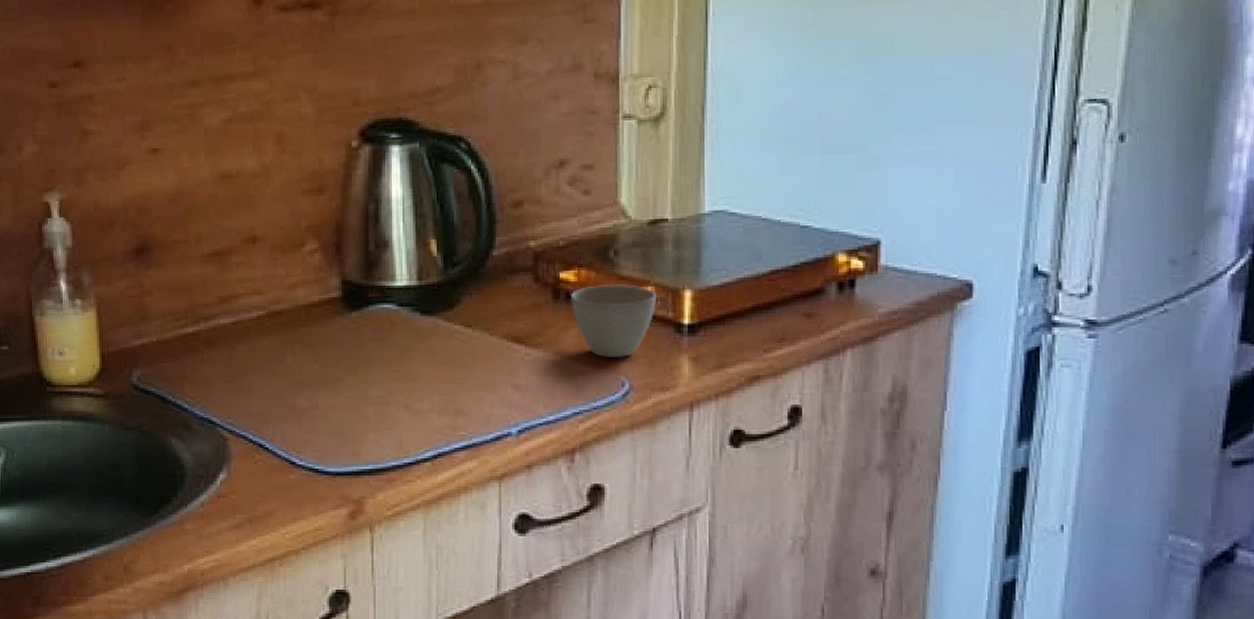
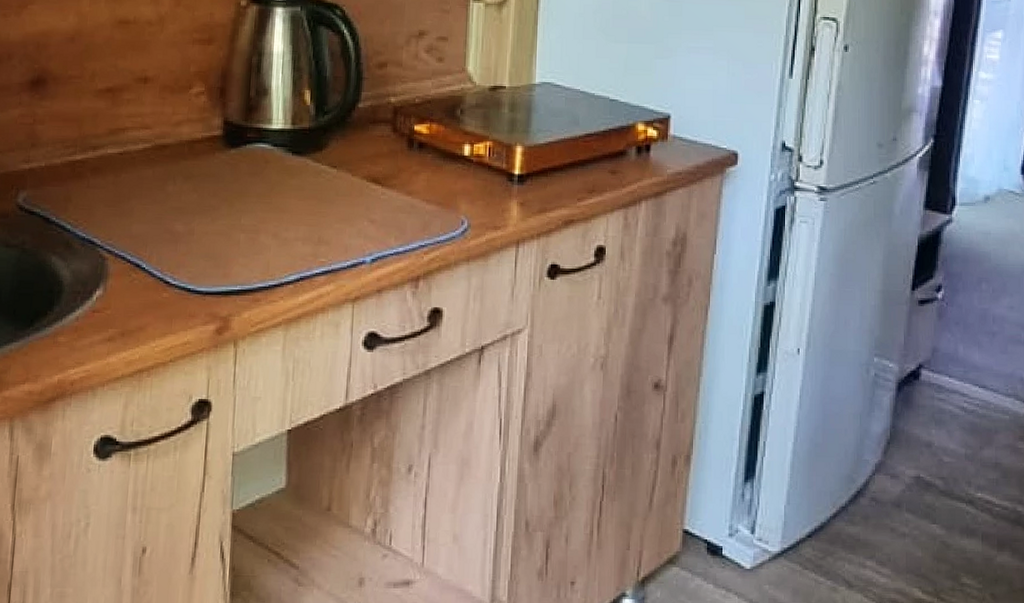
cup: present [570,283,656,359] -> none [422,137,493,201]

